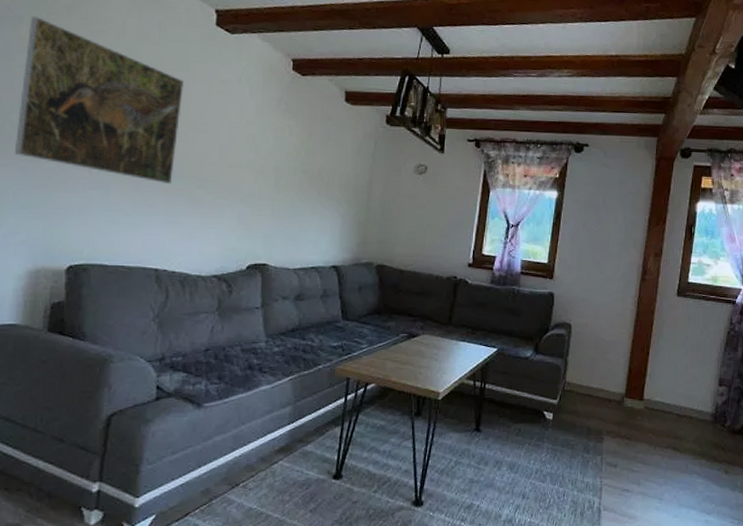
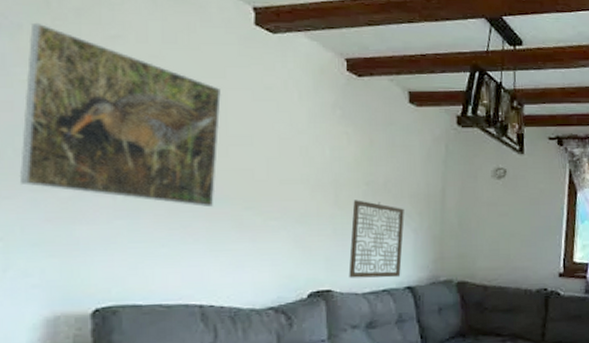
wall art: none [283,185,334,257] -> present [348,200,404,278]

